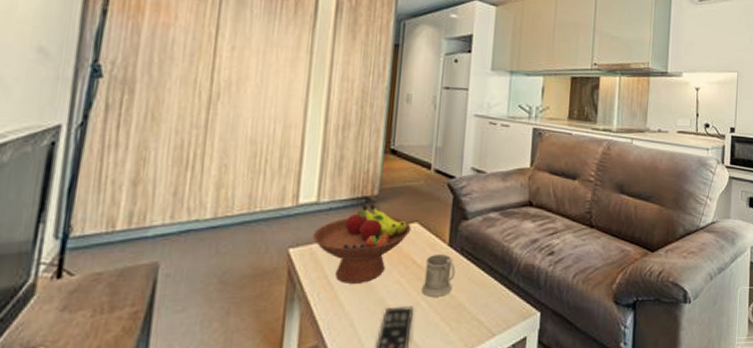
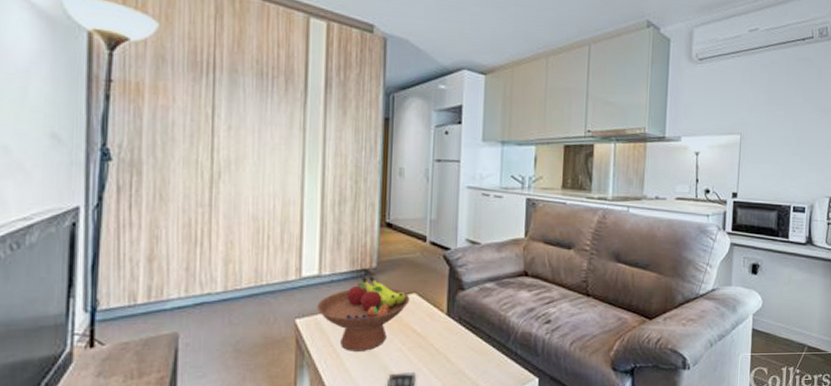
mug: present [421,253,456,297] -> none [422,323,455,364]

